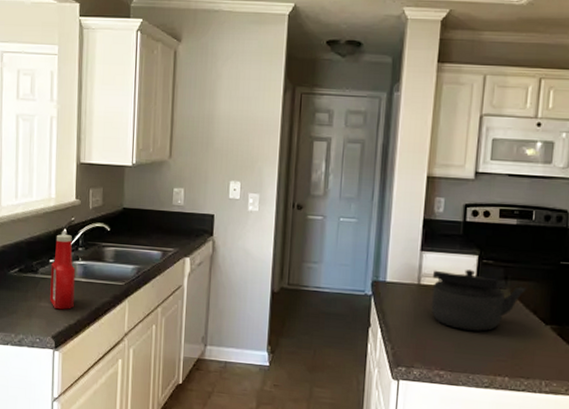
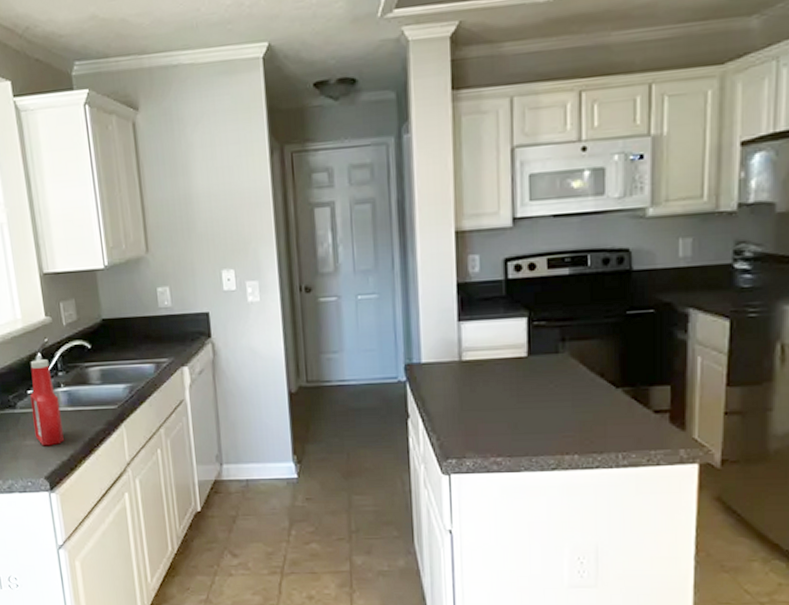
kettle: present [431,269,527,332] -> none [476,334,590,407]

